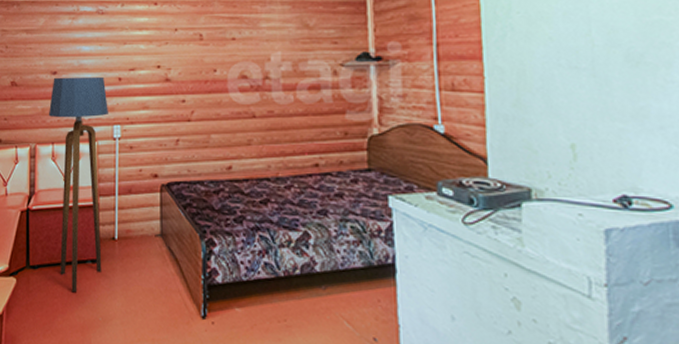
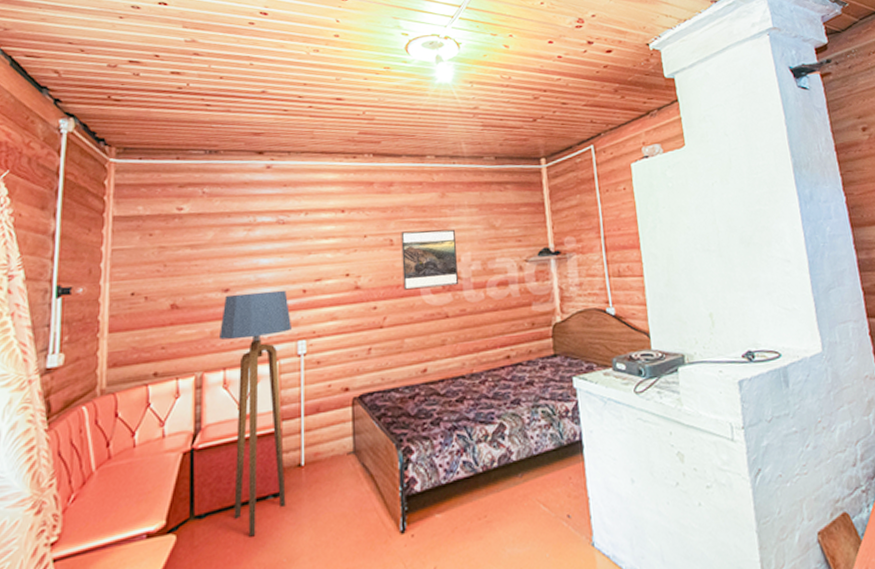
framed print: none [210,26,267,86] -> present [401,229,458,290]

